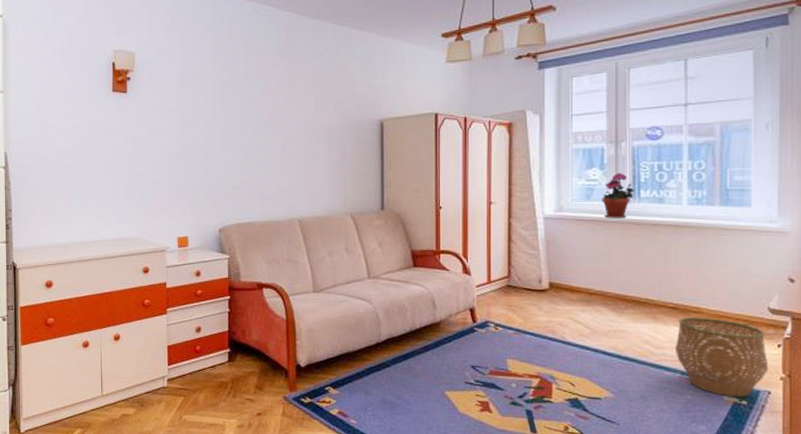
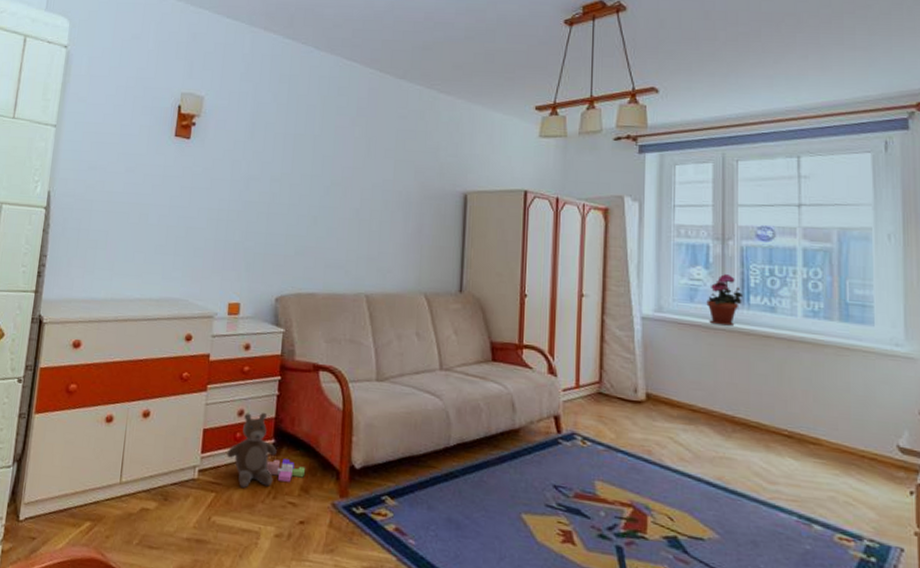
bear: none [189,327,232,390] -> present [226,412,277,488]
toy blocks: none [224,364,259,384] -> present [266,459,306,483]
basket: present [674,317,769,398] -> none [790,448,901,554]

